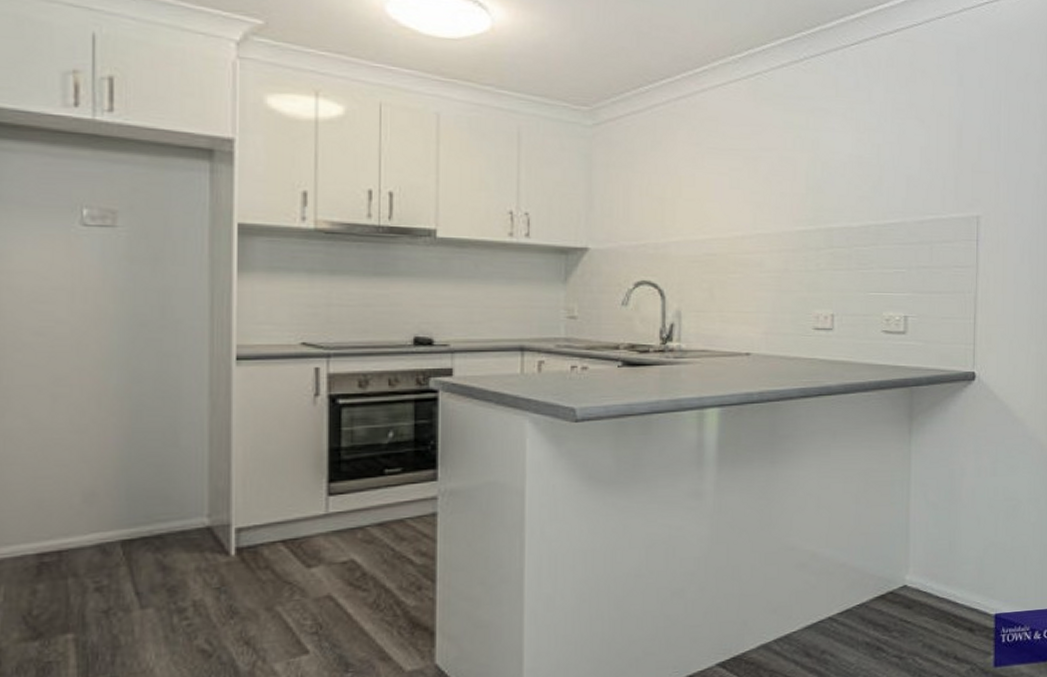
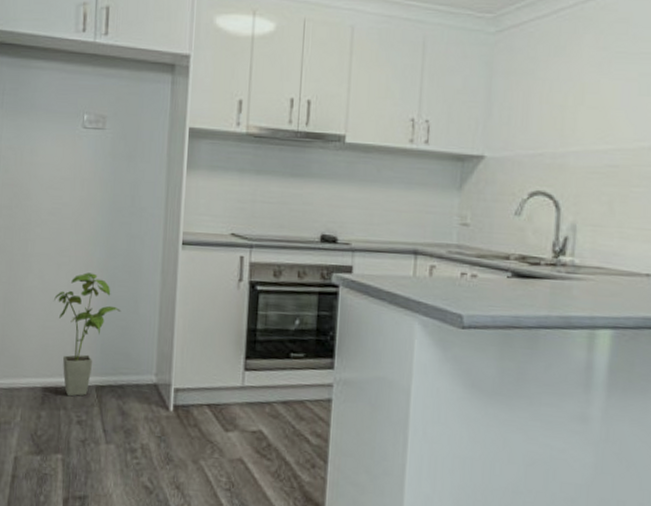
house plant: none [50,403,154,560] -> present [54,272,121,397]

